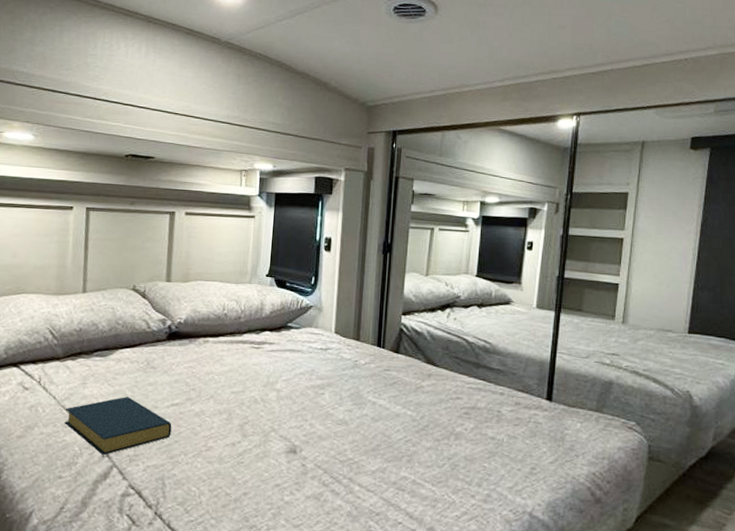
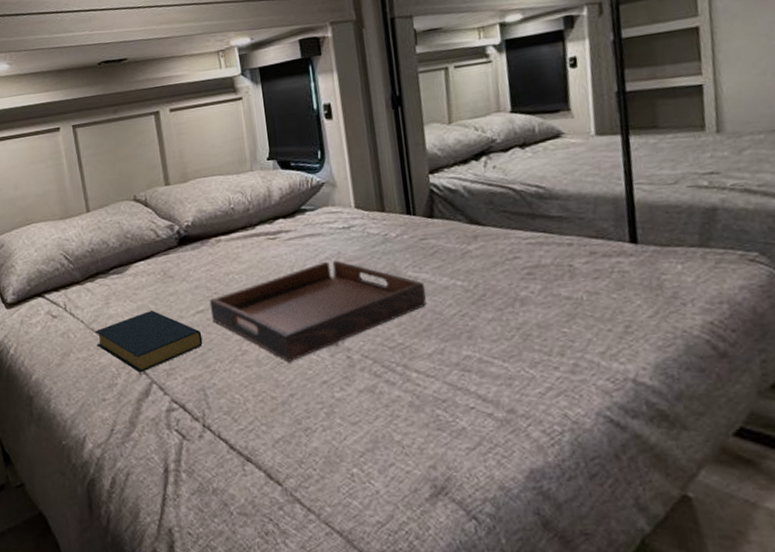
serving tray: none [184,376,381,462] -> present [209,260,426,362]

